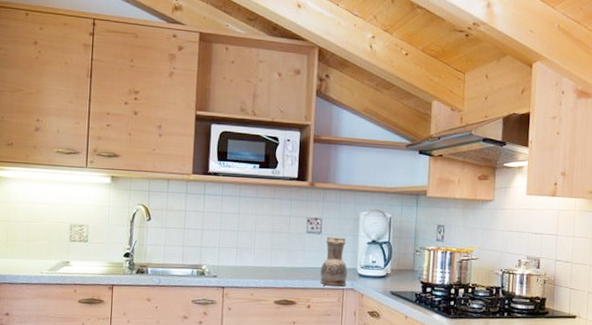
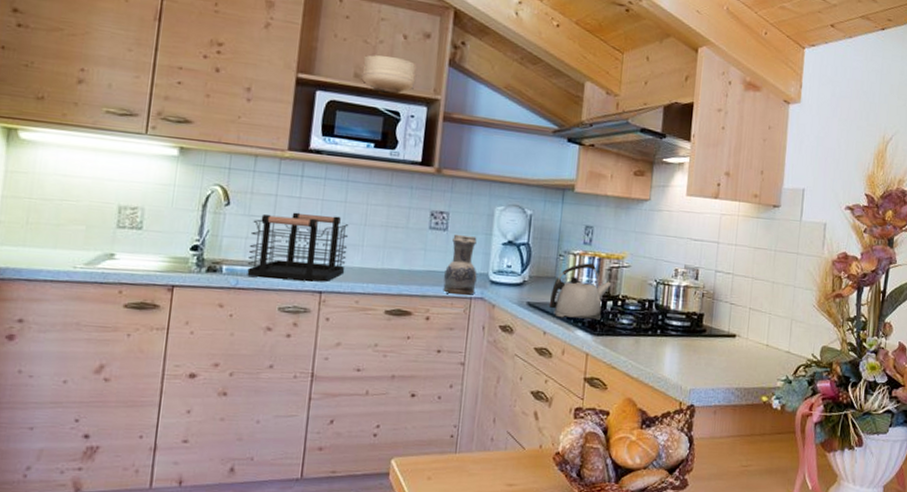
dish rack: none [166,223,243,279] -> present [247,212,349,282]
bowl: none [246,91,291,124] -> present [361,55,417,95]
kettle: none [409,257,464,306] -> present [549,263,613,321]

